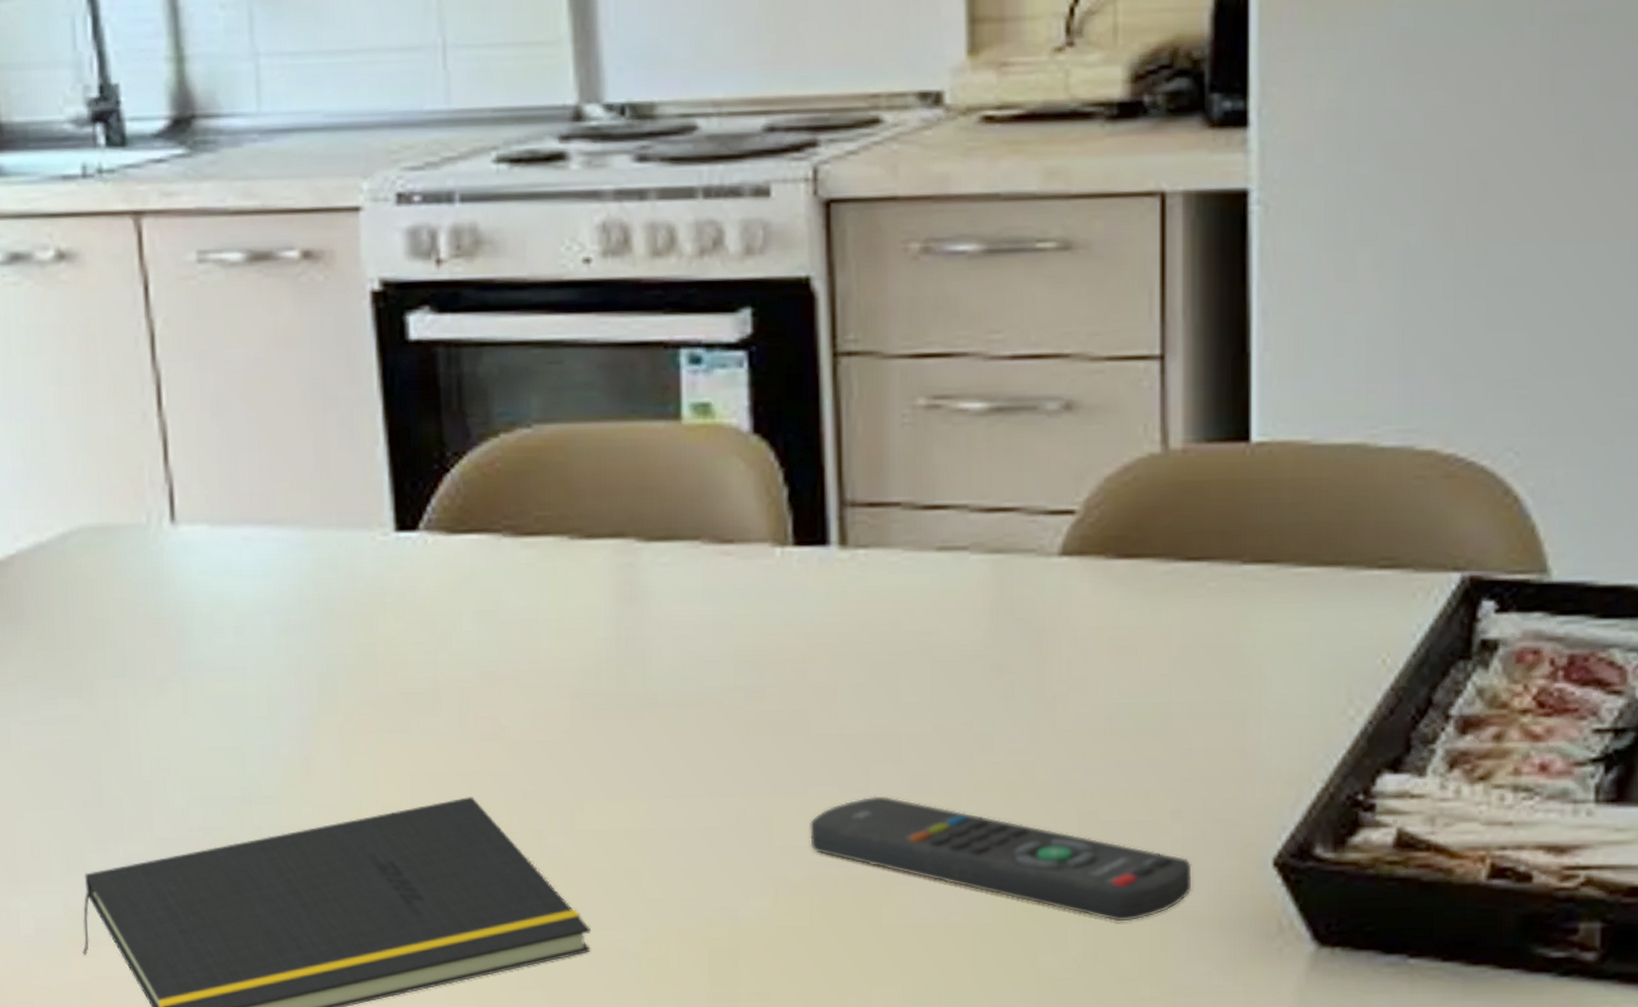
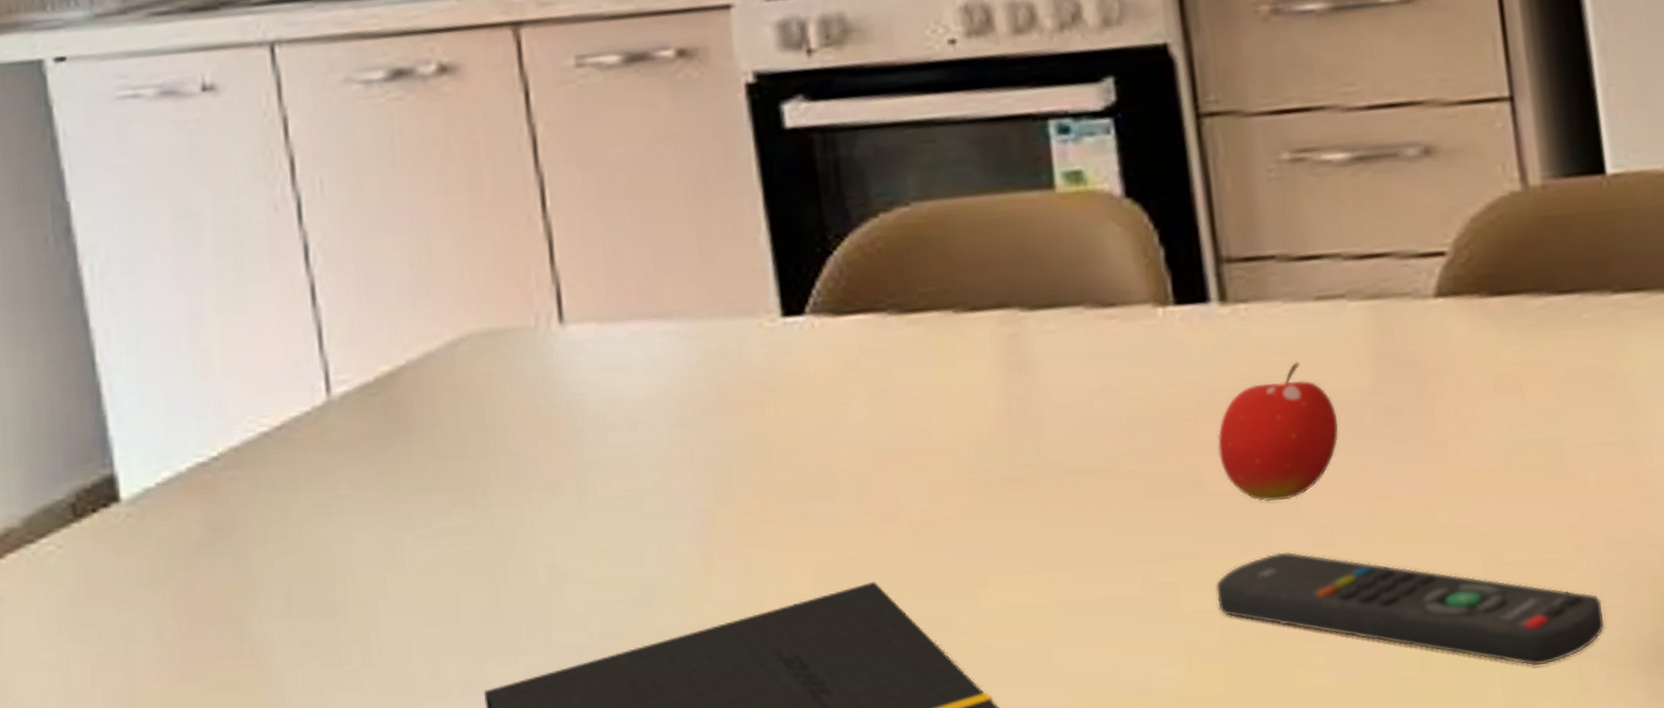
fruit: none [825,611,948,746] -> present [1217,362,1339,502]

